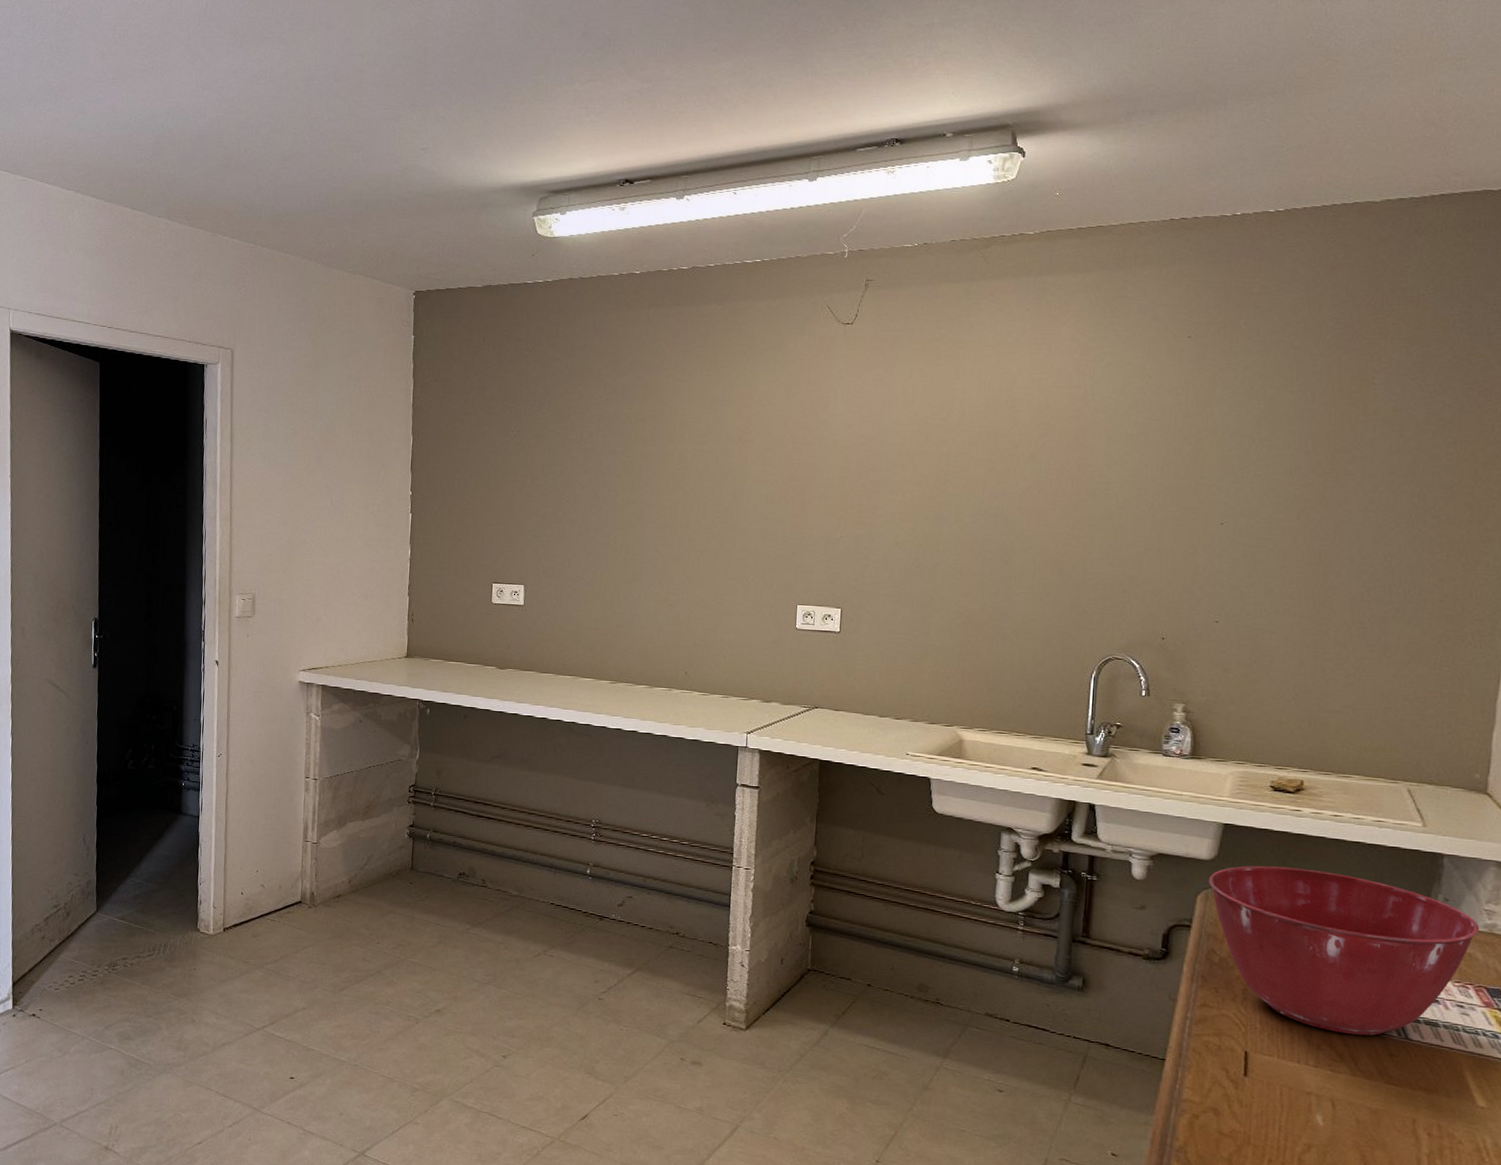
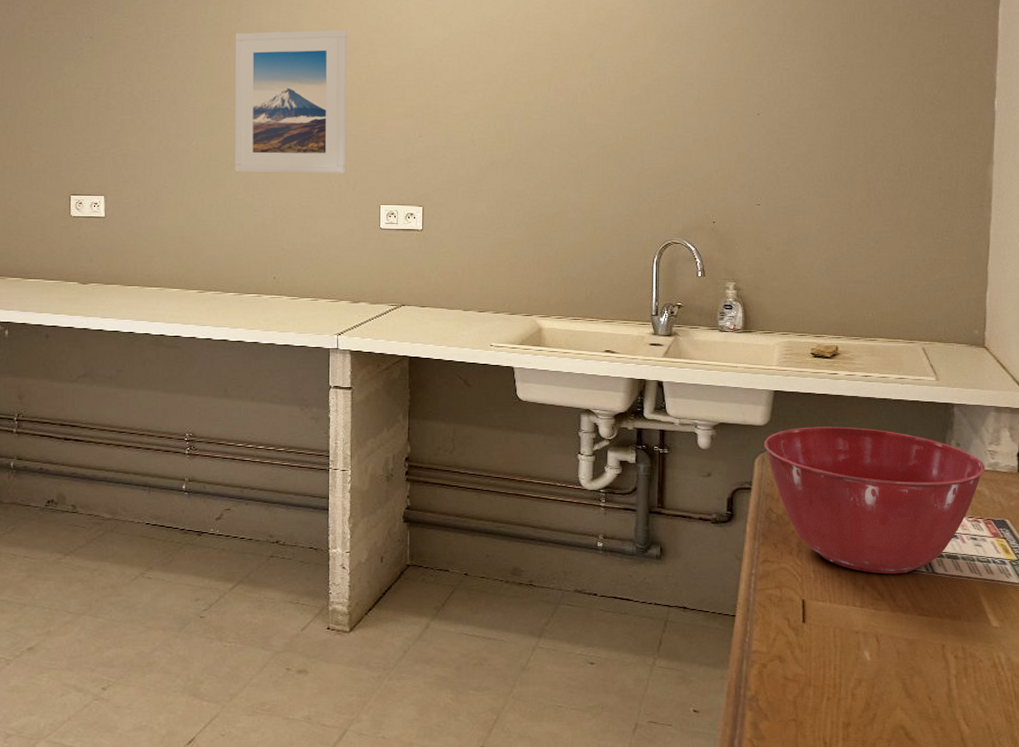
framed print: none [651,426,771,572] -> present [234,29,347,174]

